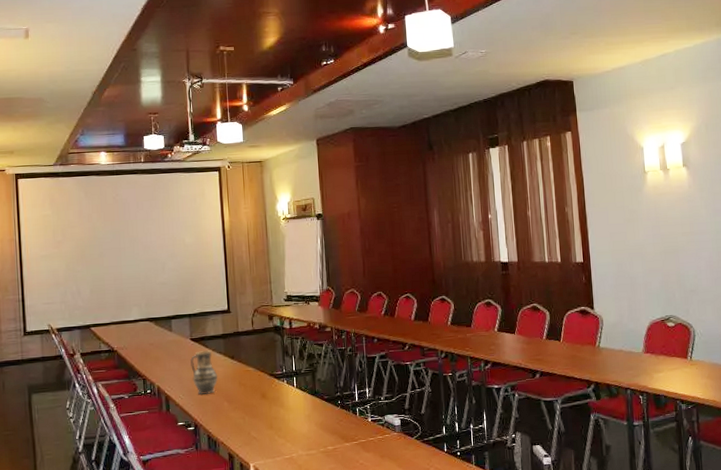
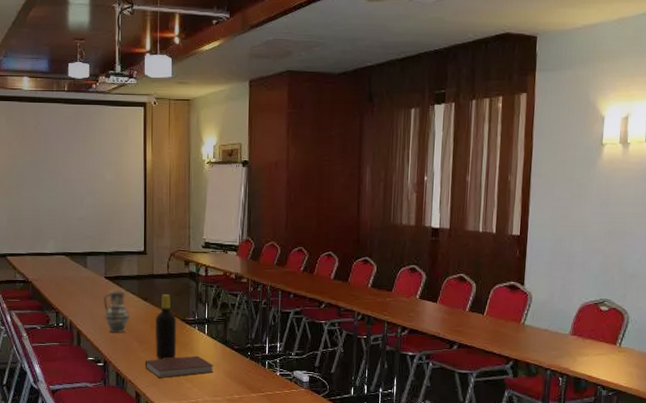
notebook: none [235,409,306,437] -> present [144,355,214,378]
bottle: none [243,350,267,418] -> present [155,294,177,360]

